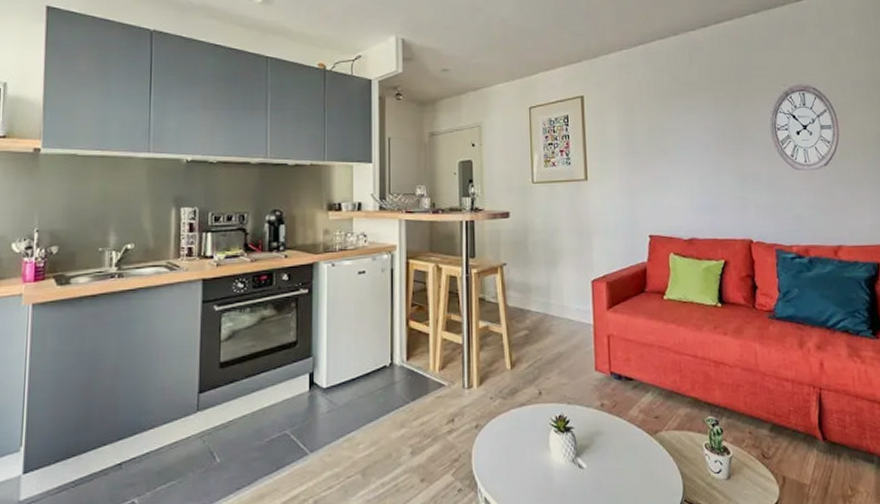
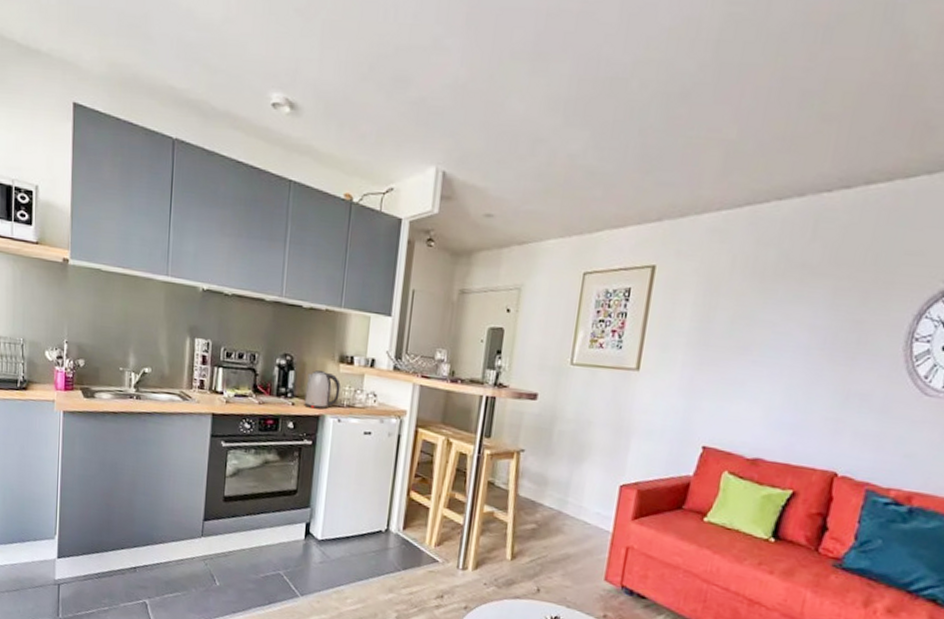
kettle: none [297,220,331,258] -> present [304,369,341,410]

